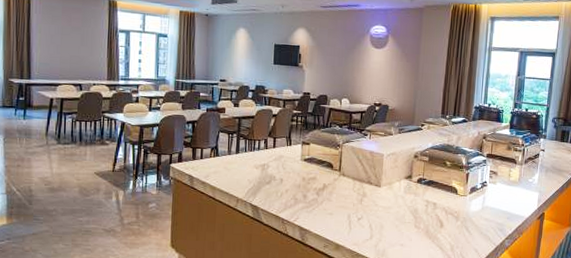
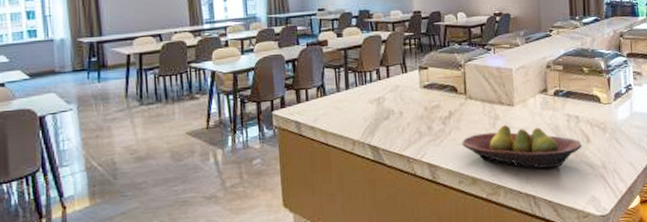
fruit bowl: none [331,202,436,245] -> present [462,125,582,169]

